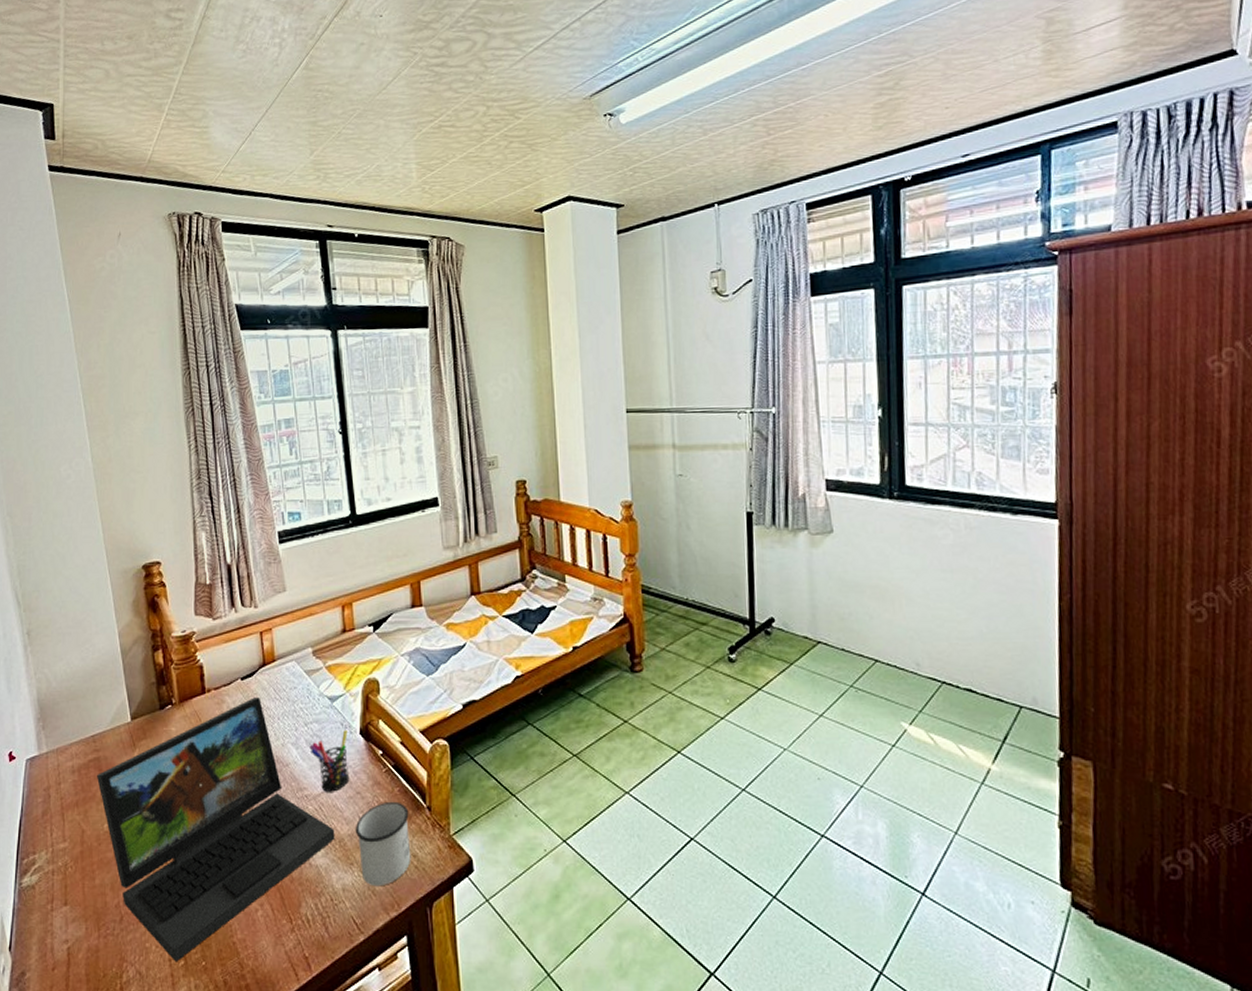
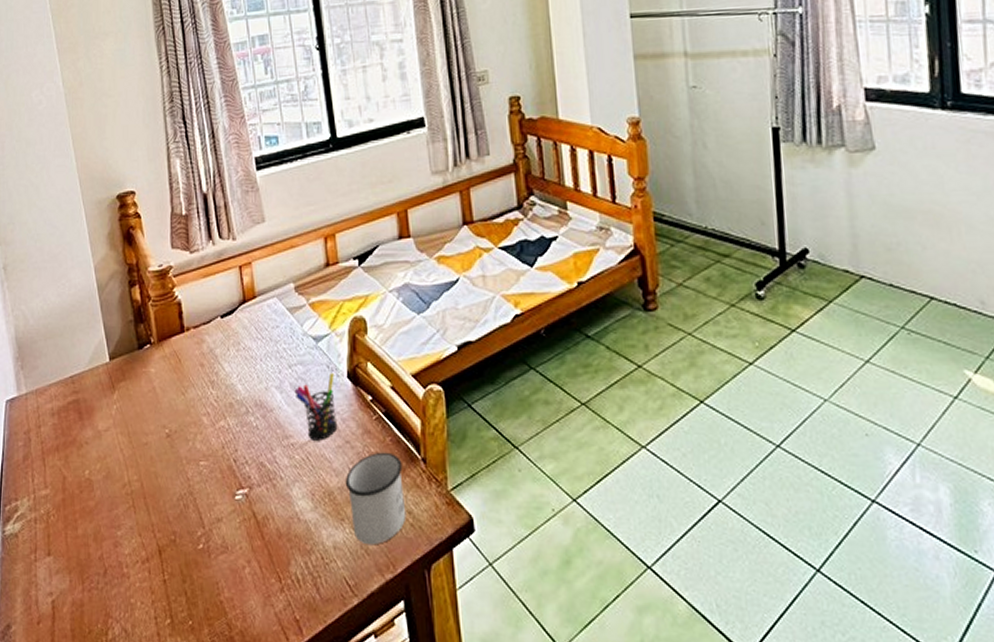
laptop: present [97,697,335,962] -> none [77,337,324,620]

